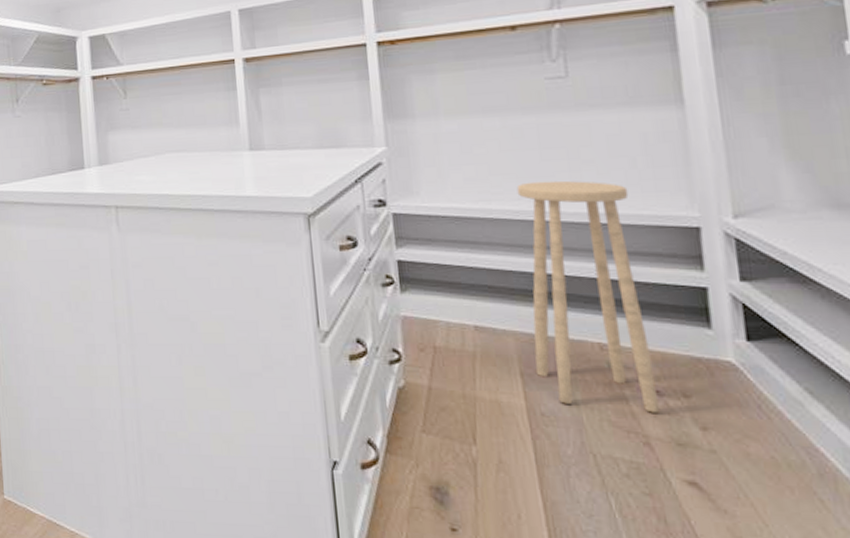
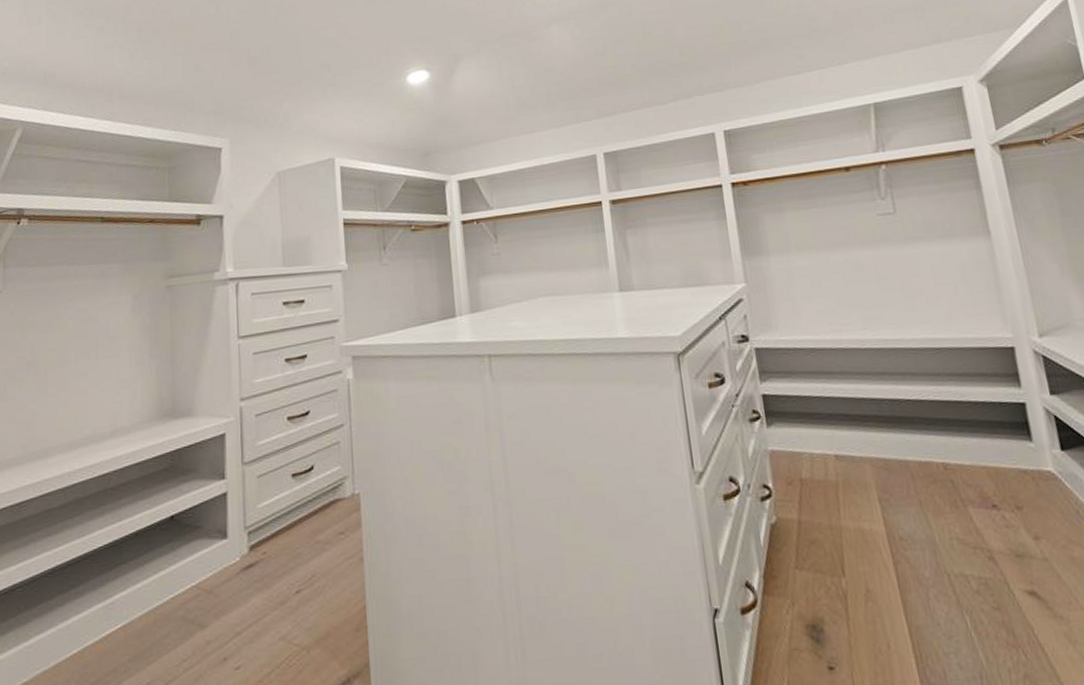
stool: present [516,180,660,413] -> none [861,309,999,527]

